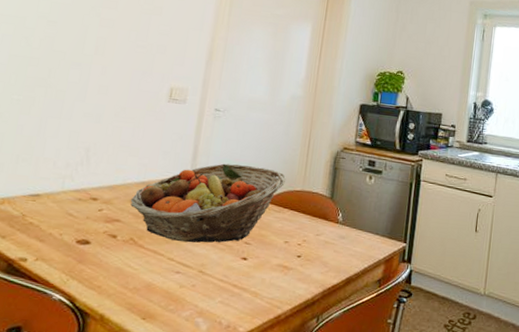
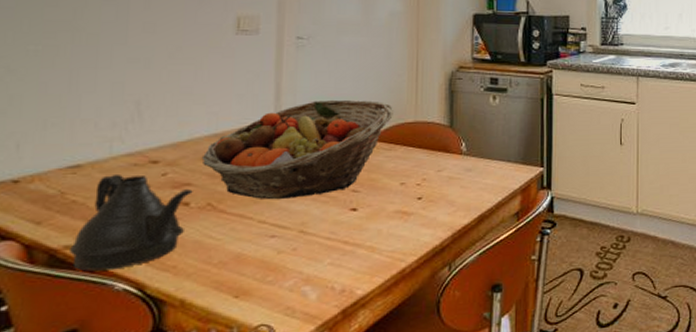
teapot: none [23,204,120,283] -> present [70,173,193,272]

